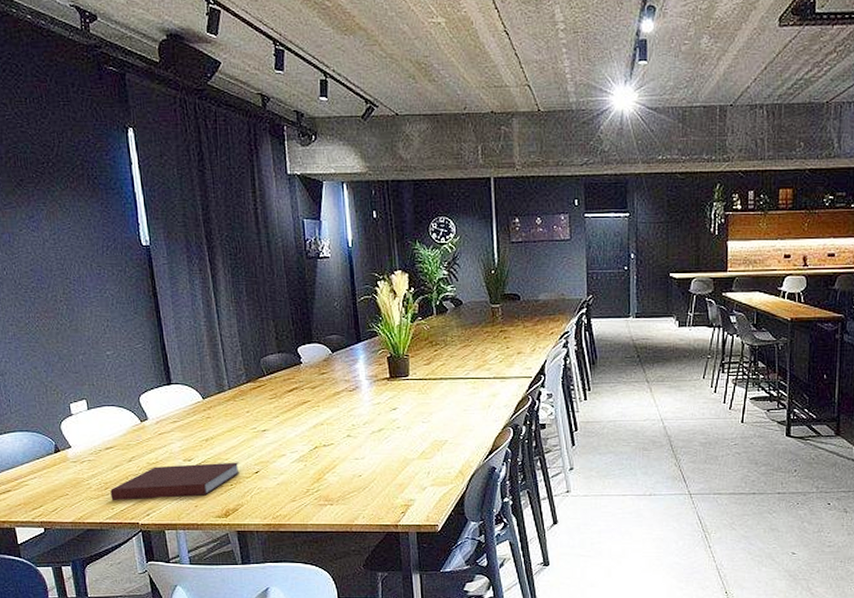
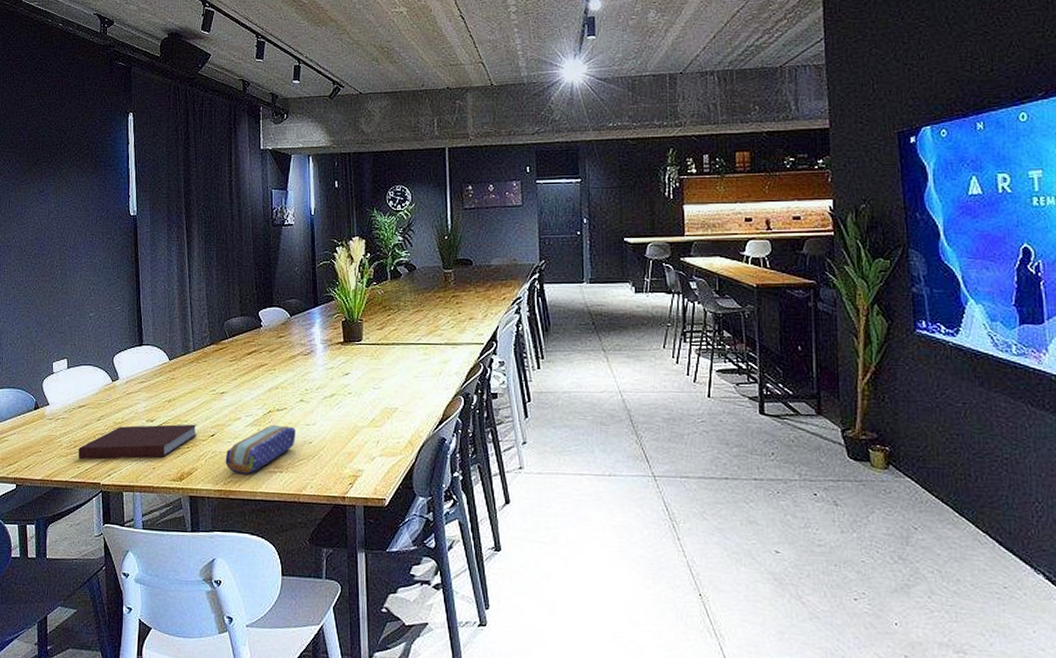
pencil case: none [272,460,345,508] -> present [225,424,295,474]

